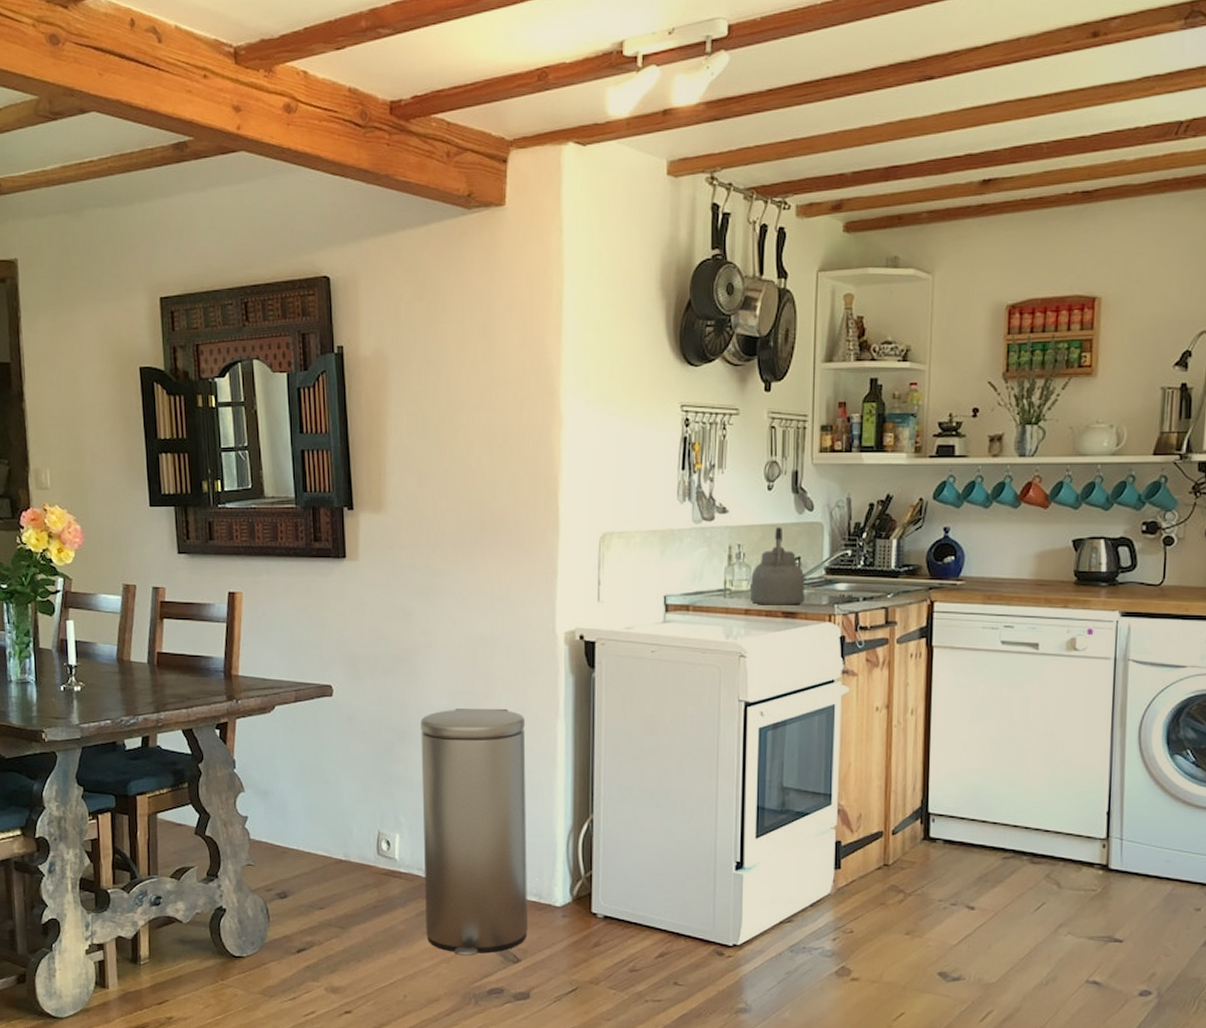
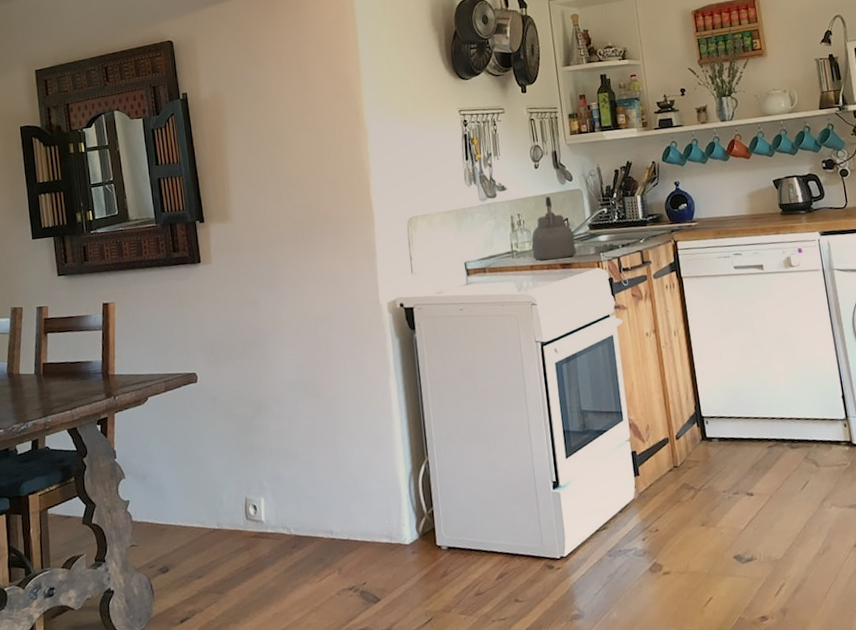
pedal bin: present [420,708,528,957] -> none [274,373,384,604]

